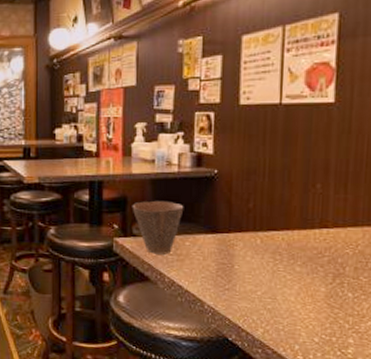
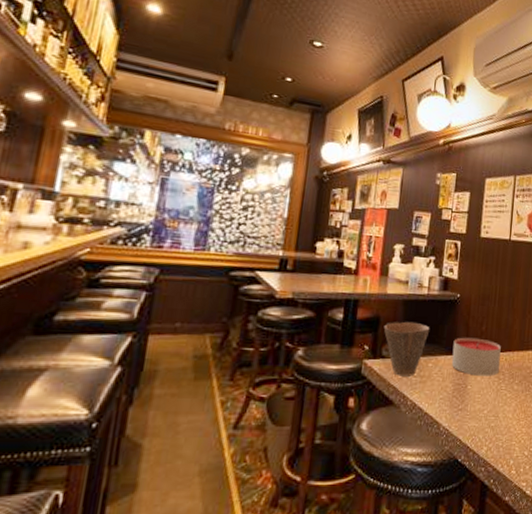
candle: none [212,215,275,256] -> present [451,337,501,376]

